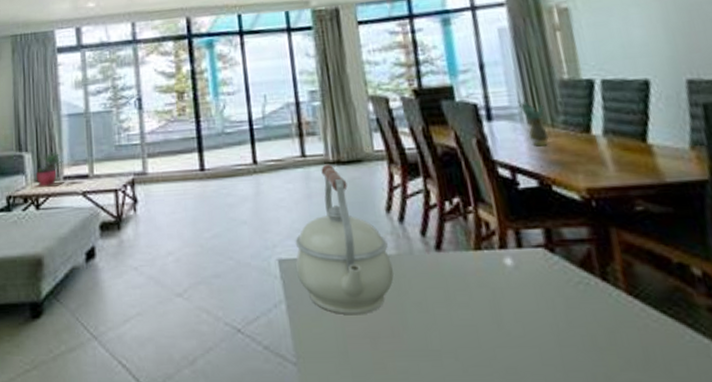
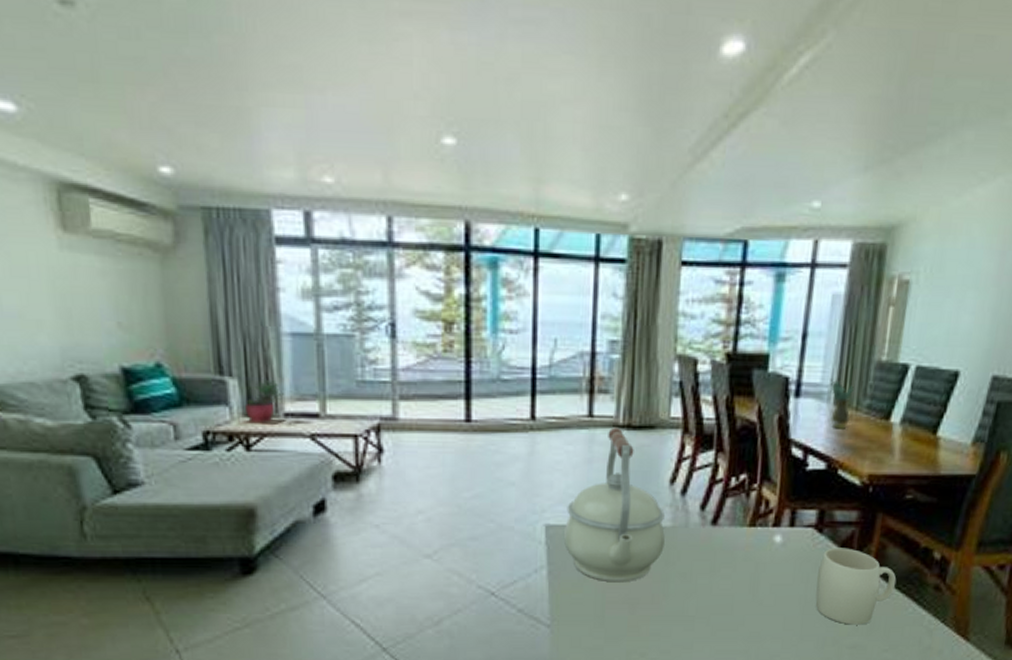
mug: none [562,267,659,358] -> present [815,547,897,625]

